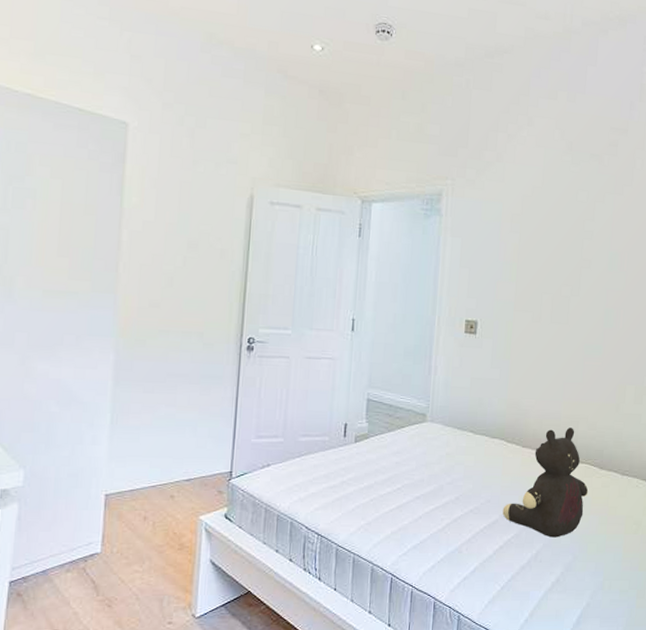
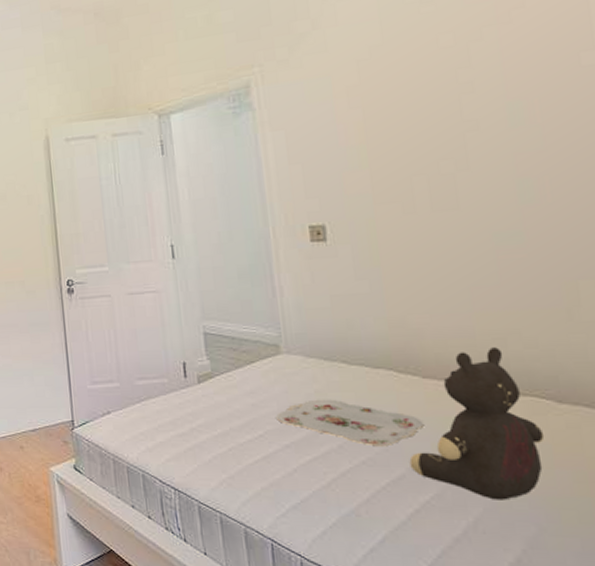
serving tray: none [413,460,518,499] -> present [276,399,425,447]

